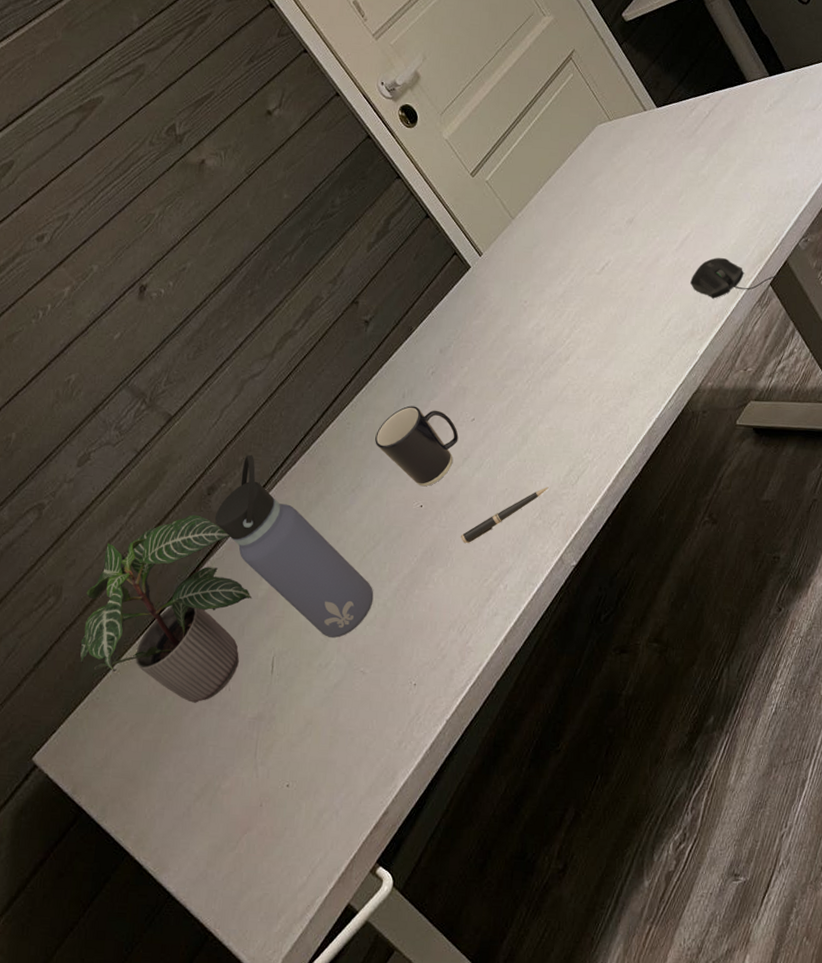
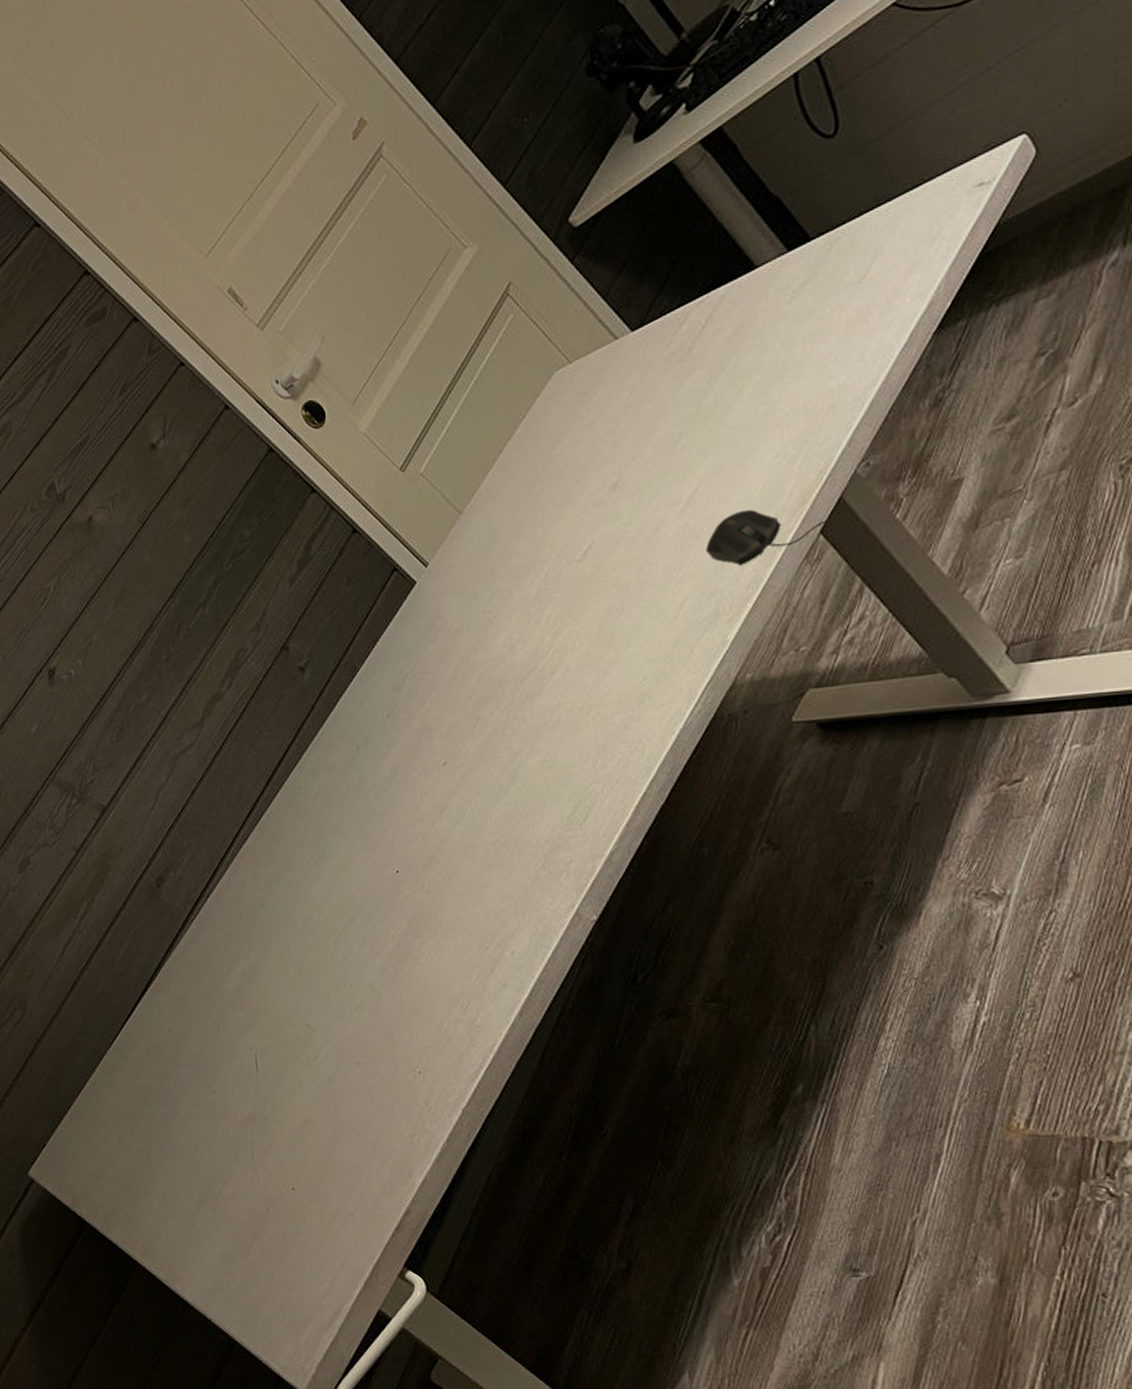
potted plant: present [80,514,252,703] -> none [51,909,223,1108]
water bottle: present [215,455,374,638] -> none [169,838,358,1028]
mug: present [375,405,459,487] -> none [332,757,431,849]
pen: present [461,487,549,544] -> none [450,831,550,909]

